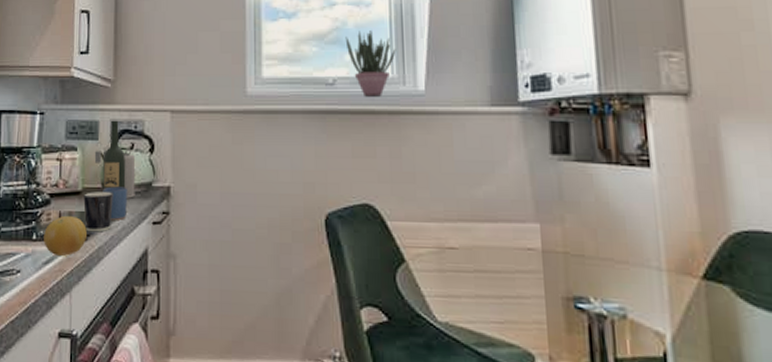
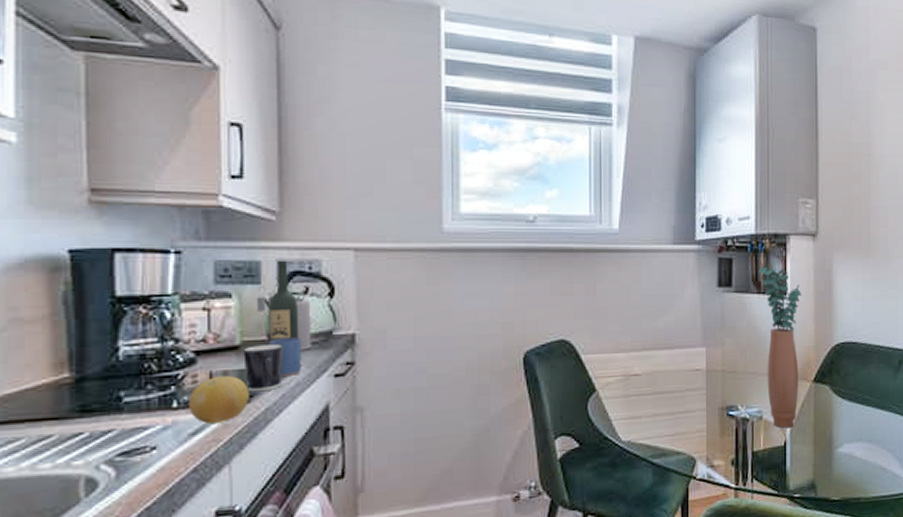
potted plant: present [345,31,396,98] -> none [546,167,594,236]
vase: none [606,125,681,335] -> present [759,261,802,429]

